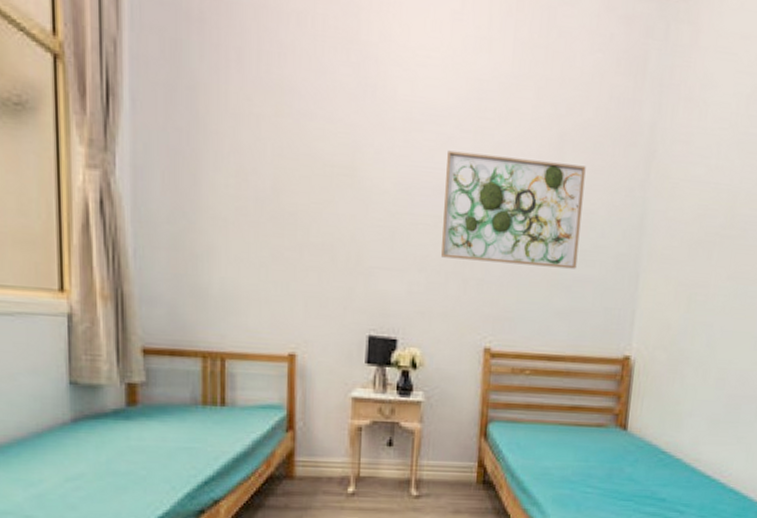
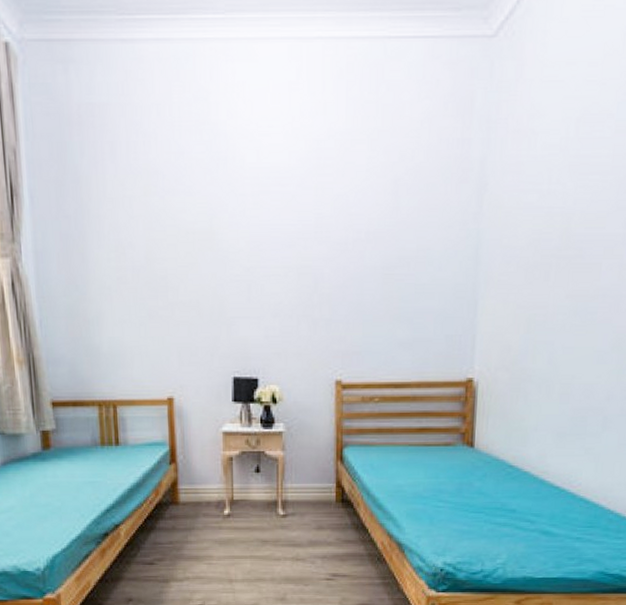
wall art: present [441,150,586,269] -> none [292,206,420,303]

